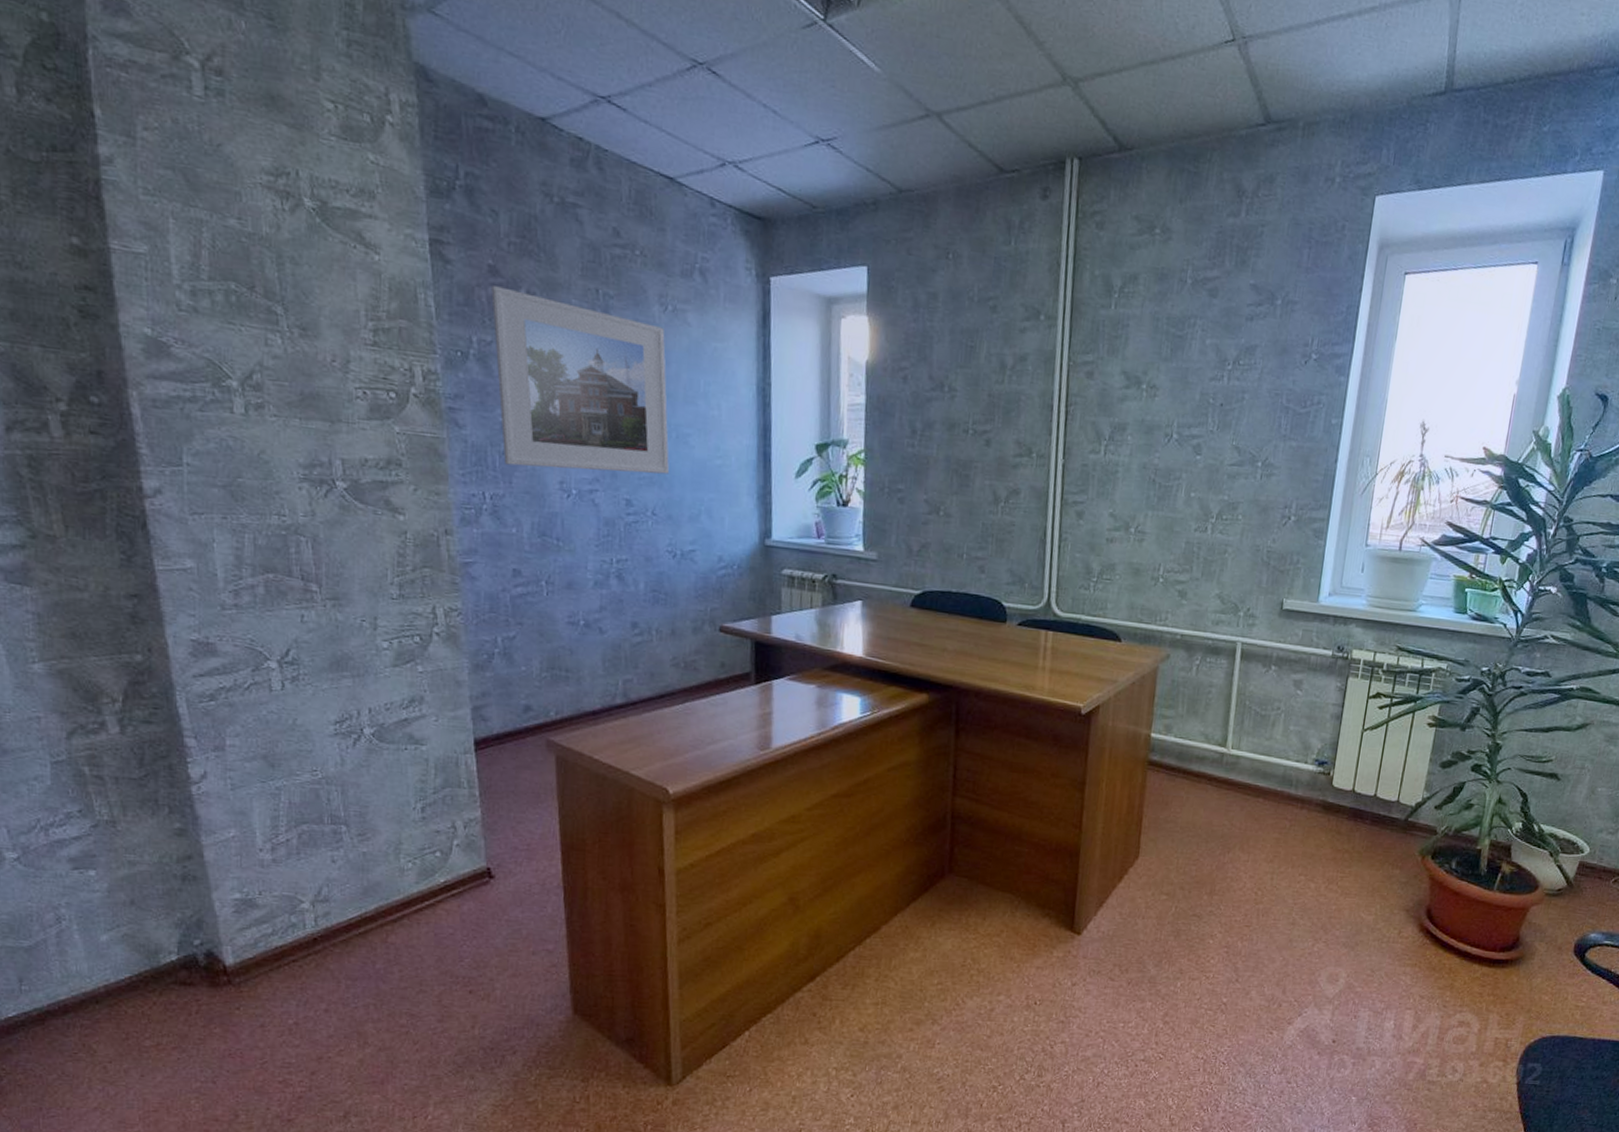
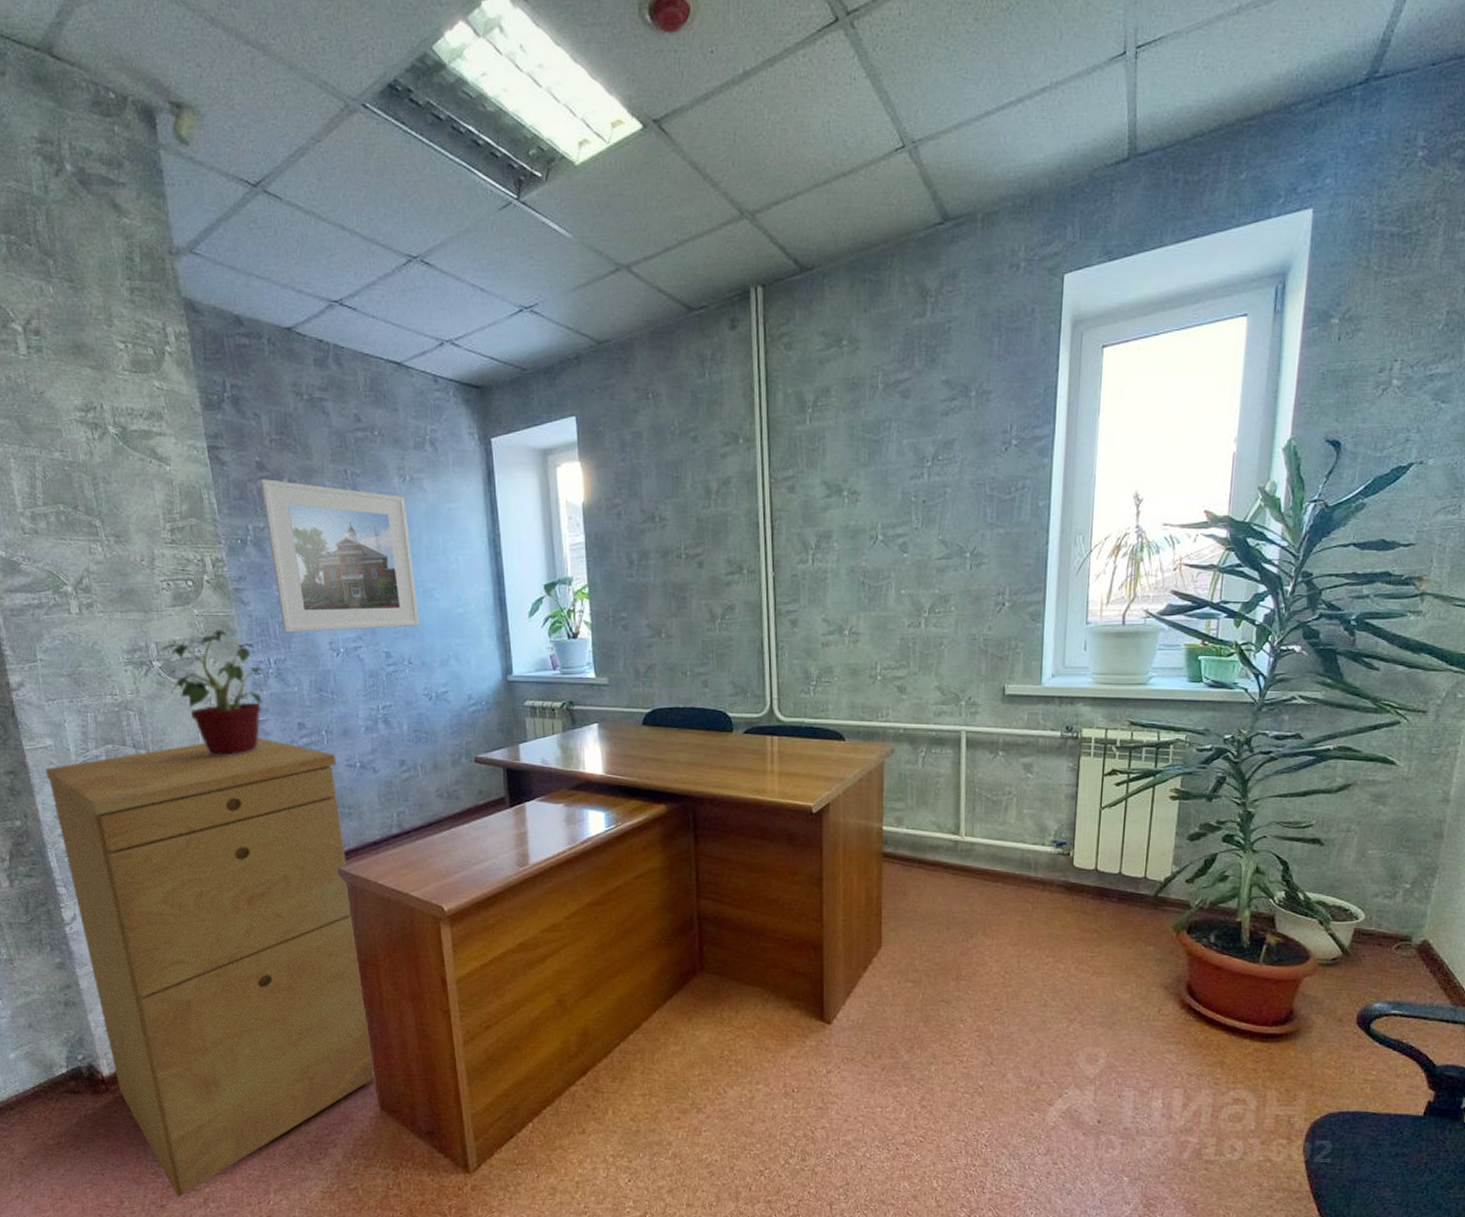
filing cabinet: none [182,581,570,1111] -> present [45,738,375,1198]
potted plant: none [347,452,476,601] -> present [160,630,264,757]

